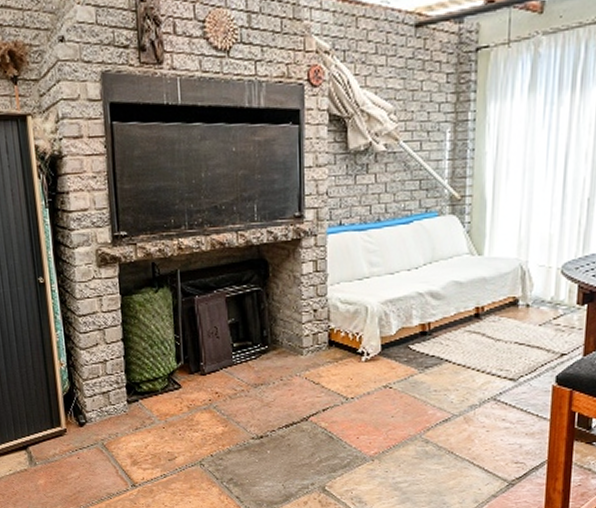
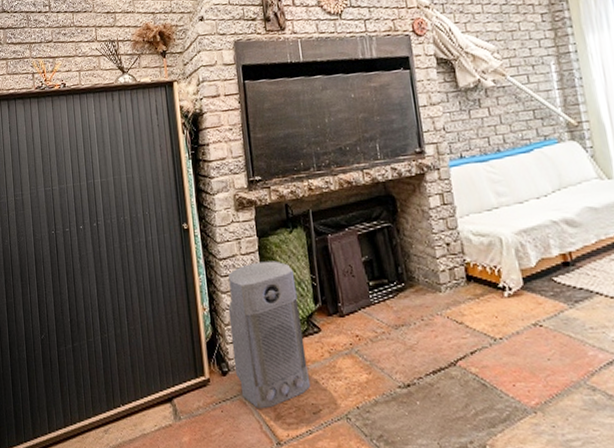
air purifier: none [87,319,168,456] -> present [228,261,311,409]

